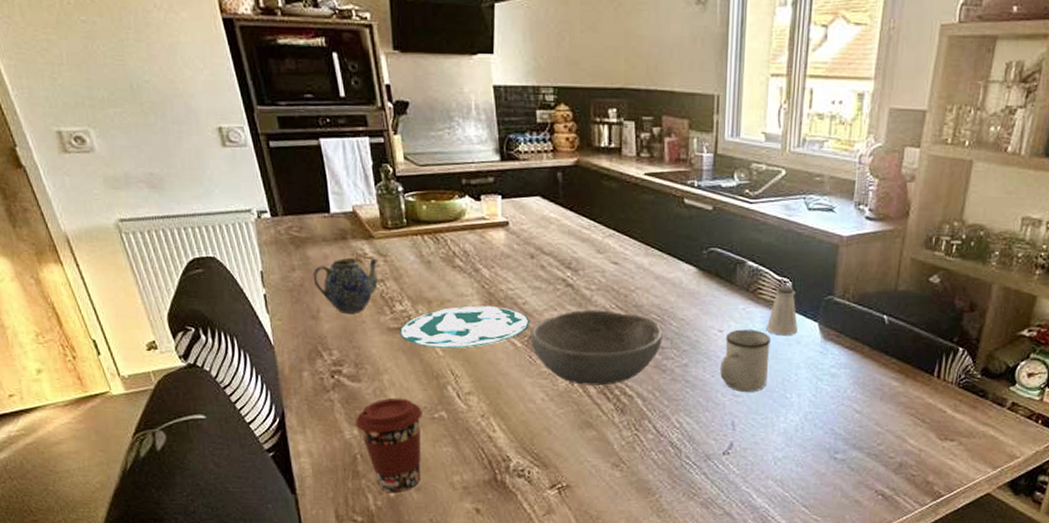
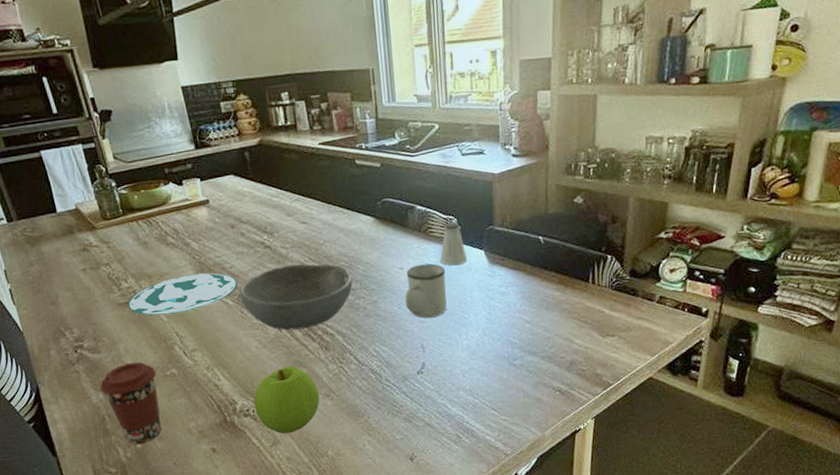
teapot: present [312,257,378,313] -> none [48,246,105,296]
apple: none [531,426,608,503] -> present [254,366,320,434]

